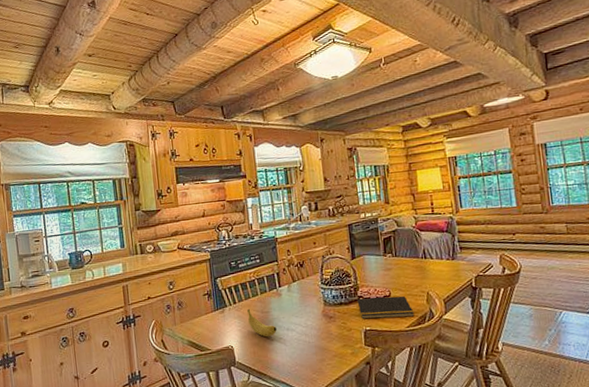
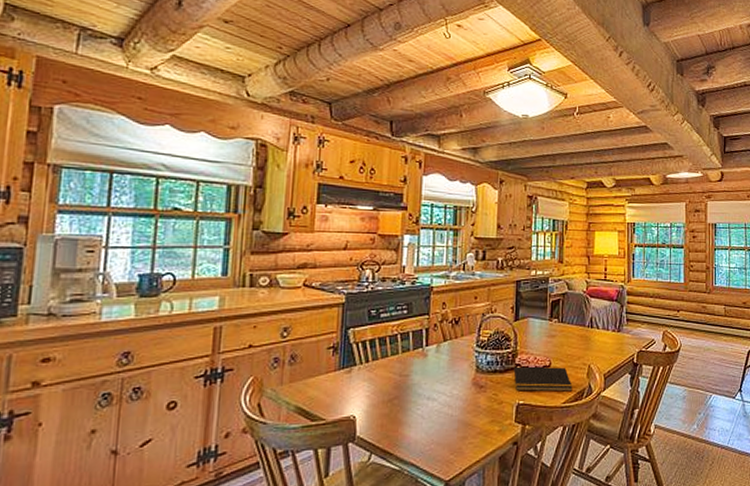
fruit: present [247,308,277,337] -> none [381,369,415,407]

